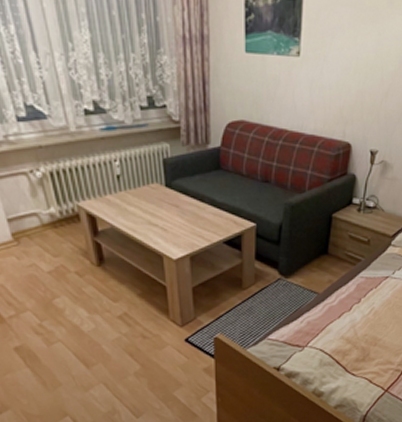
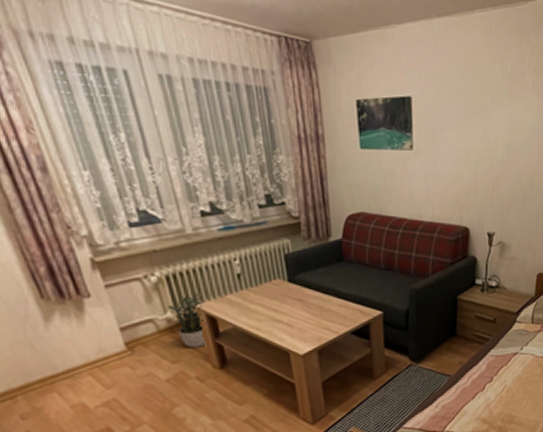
potted plant: none [51,191,86,244] -> present [168,293,207,348]

